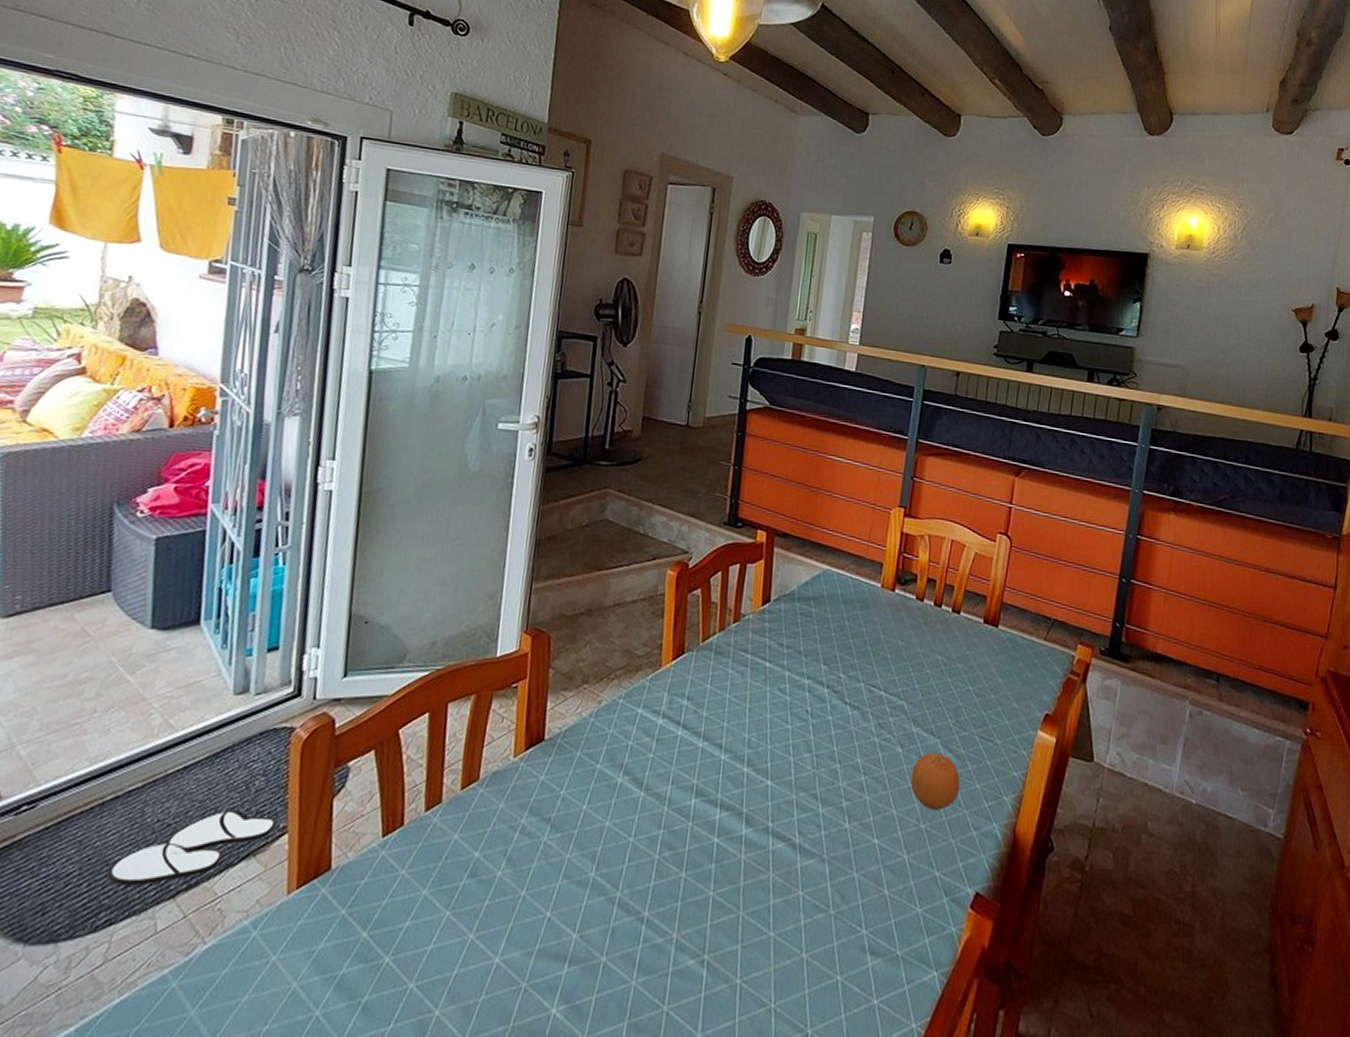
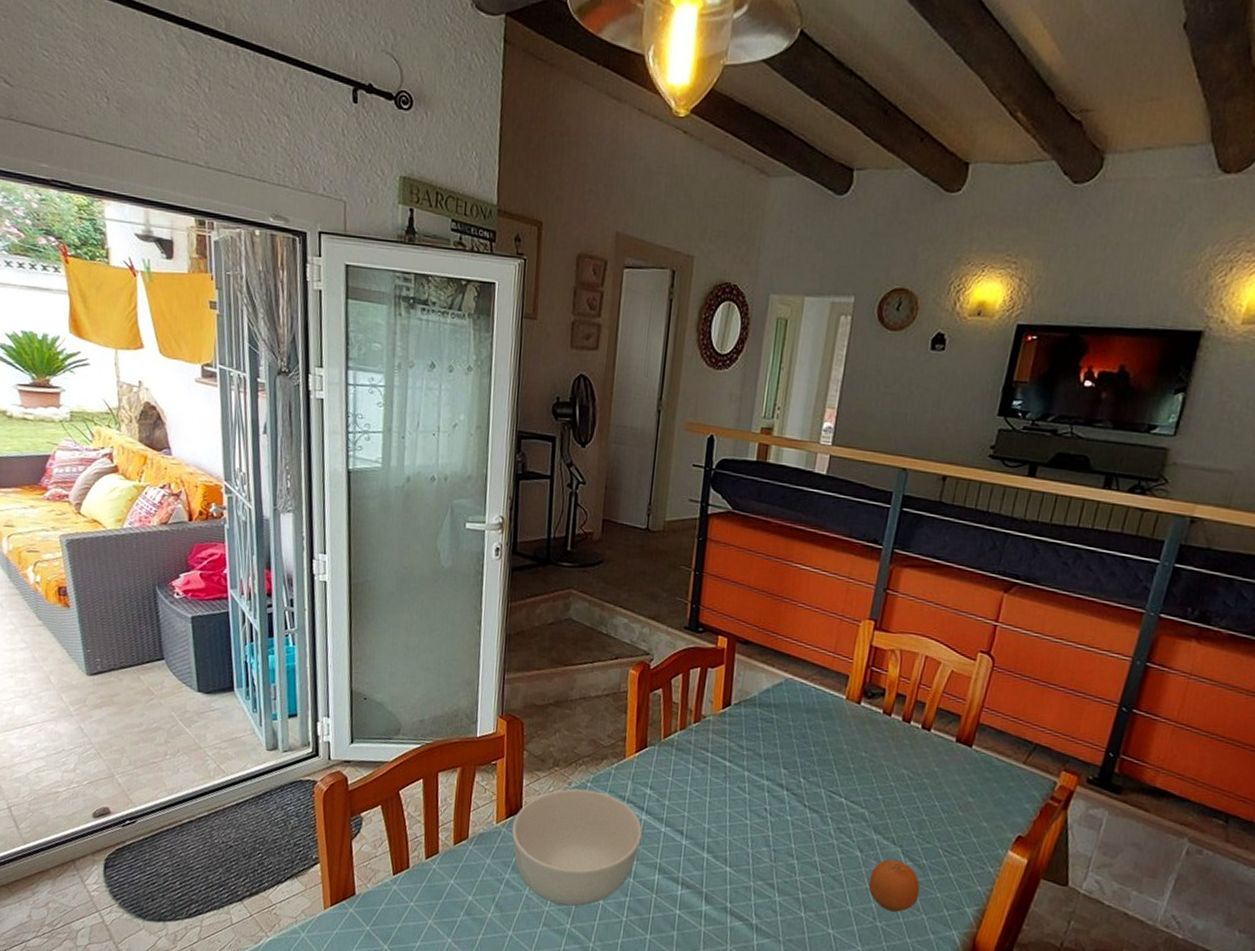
slippers: present [106,809,277,887] -> none [192,840,310,889]
bowl: none [531,706,679,849] -> present [511,788,643,907]

